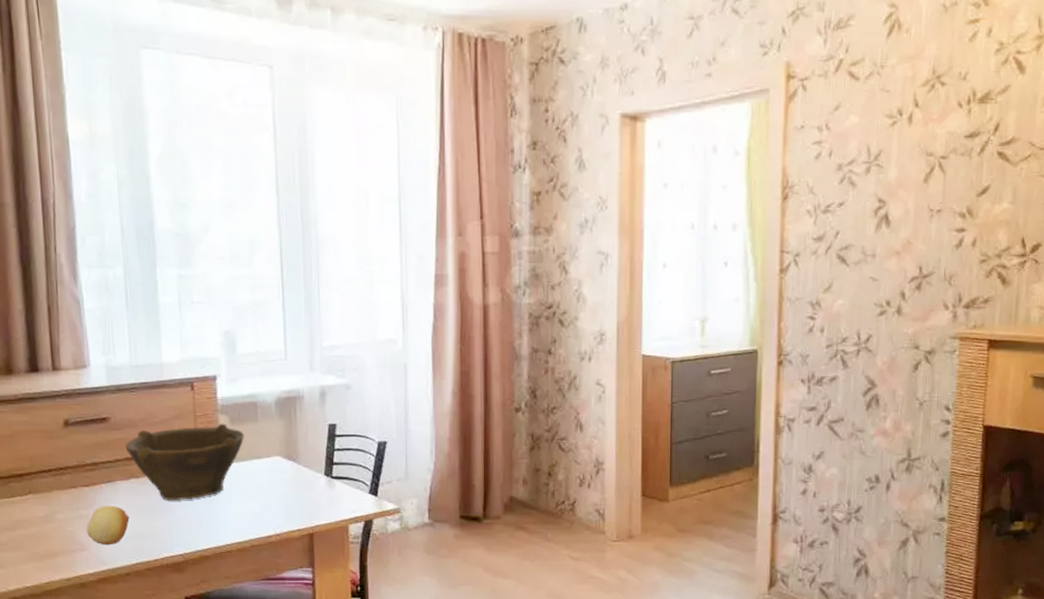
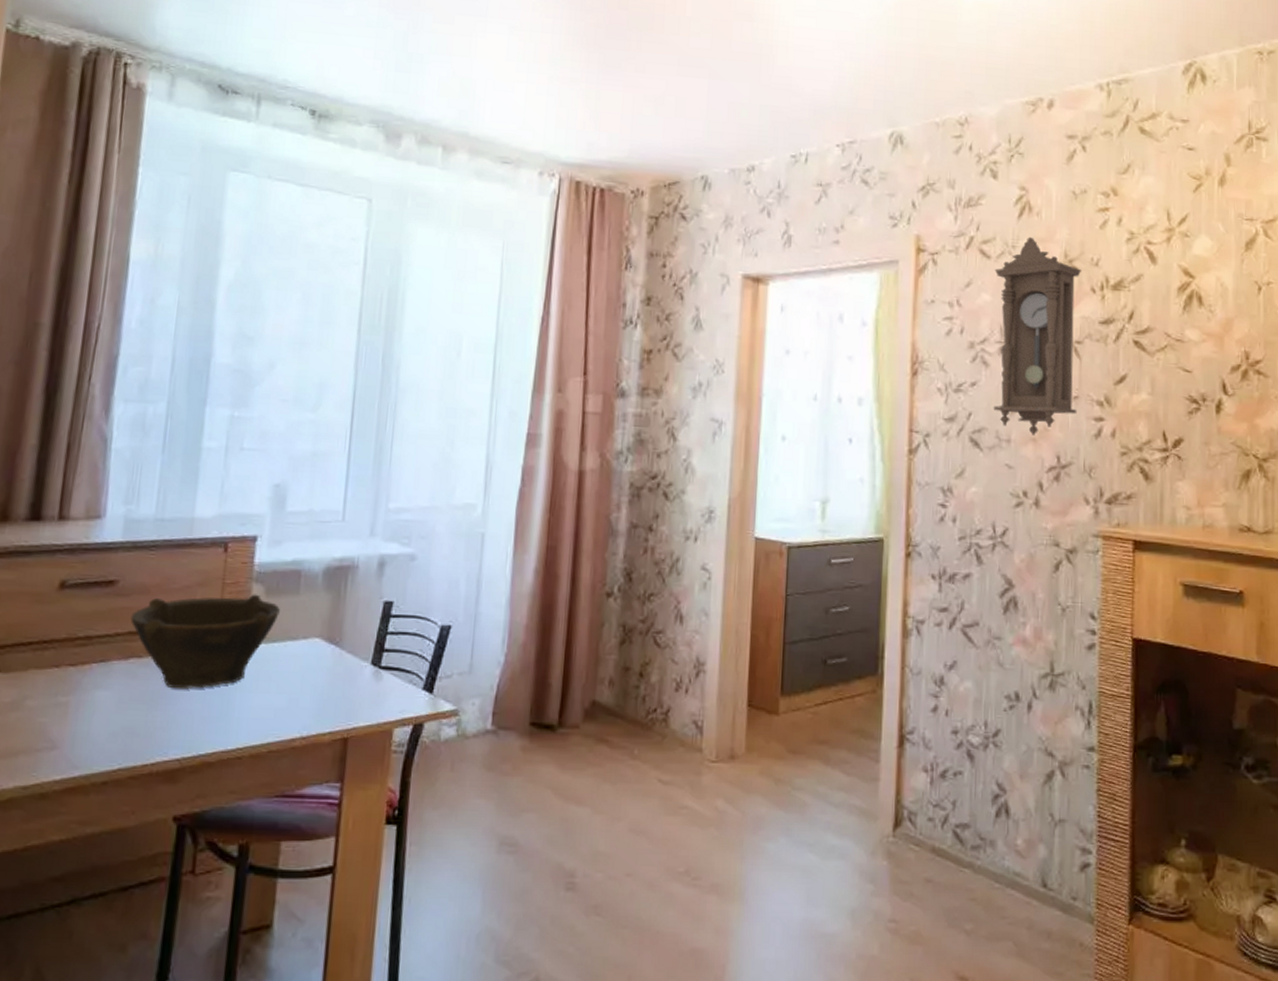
fruit: present [86,505,130,546] -> none [61,691,120,744]
pendulum clock: none [859,55,949,249] -> present [993,236,1081,436]

